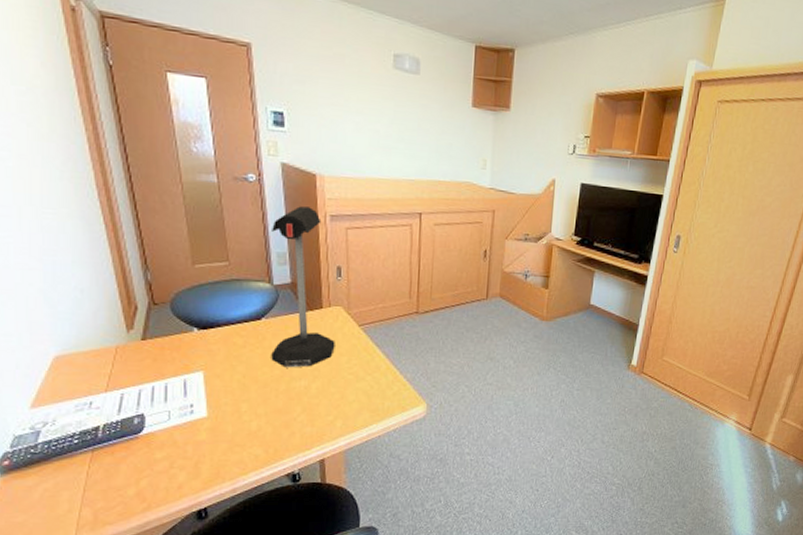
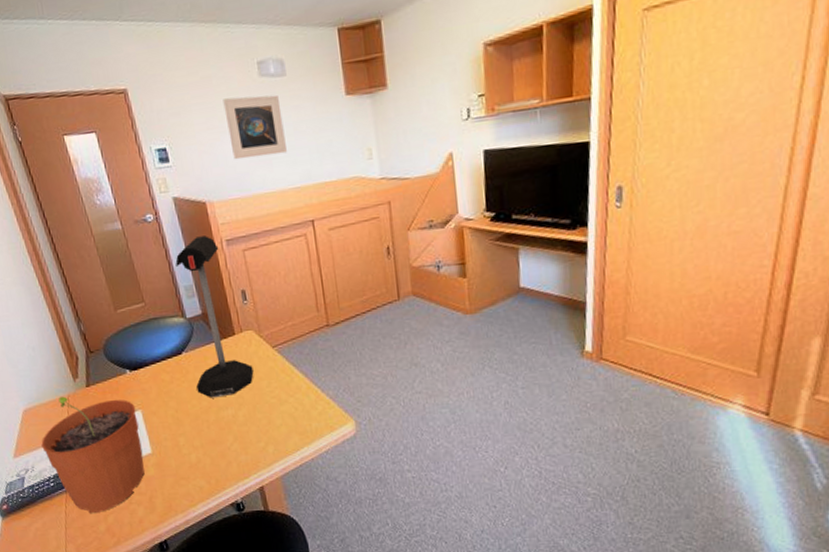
plant pot: none [71,347,197,476] -> present [41,396,145,514]
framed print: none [352,80,409,146] -> present [223,95,287,160]

